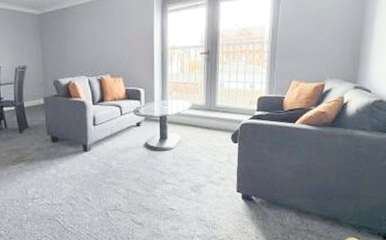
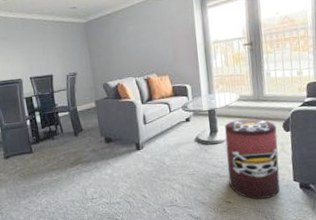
waste bin: none [174,128,225,208] -> present [224,118,280,200]

